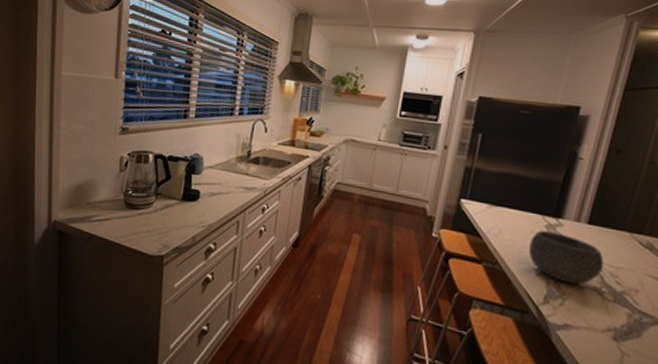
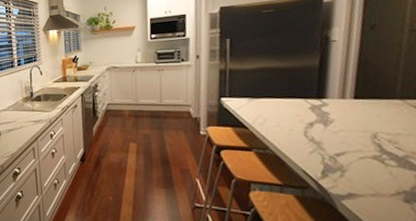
bowl: present [528,230,604,284] -> none [296,112,380,156]

